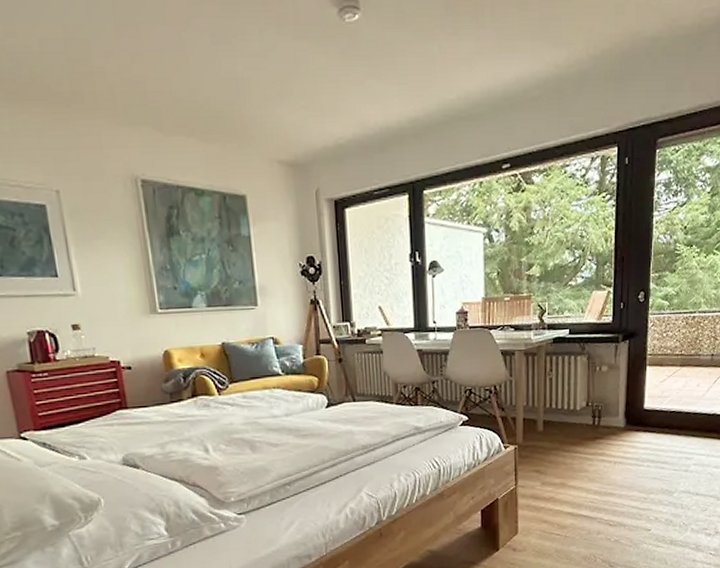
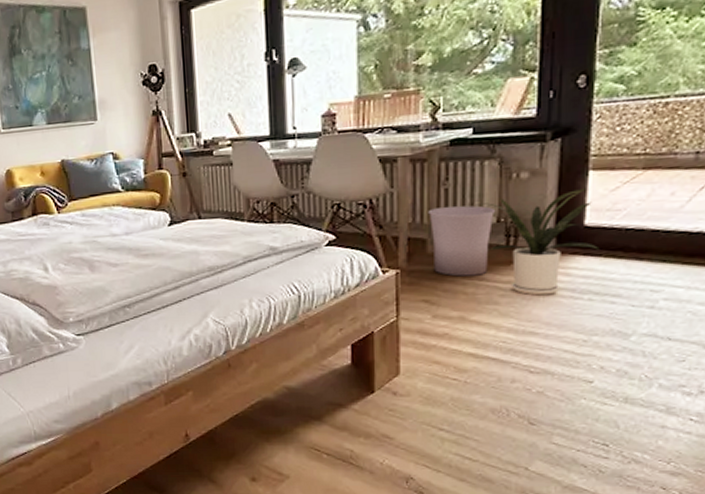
waste bin: none [538,392,586,450] -> present [428,205,496,277]
house plant: none [575,380,653,464] -> present [480,189,598,296]

